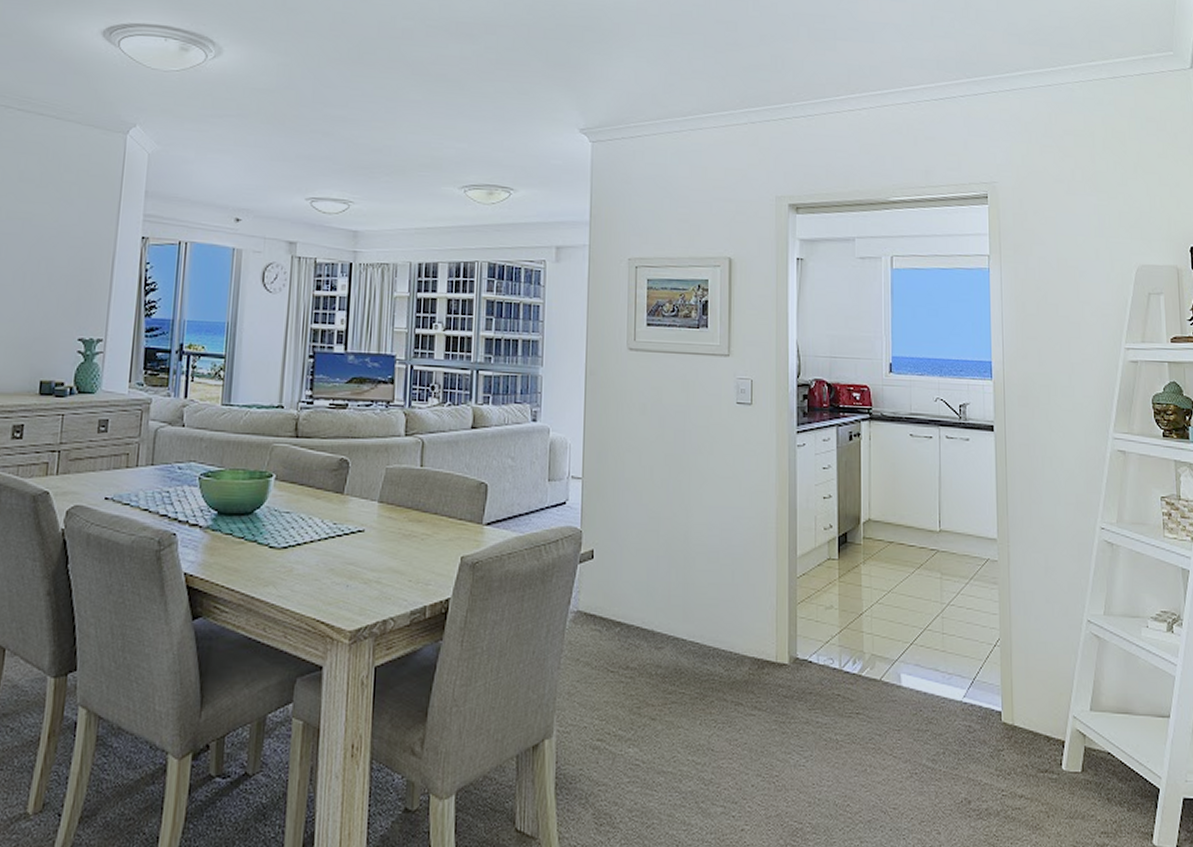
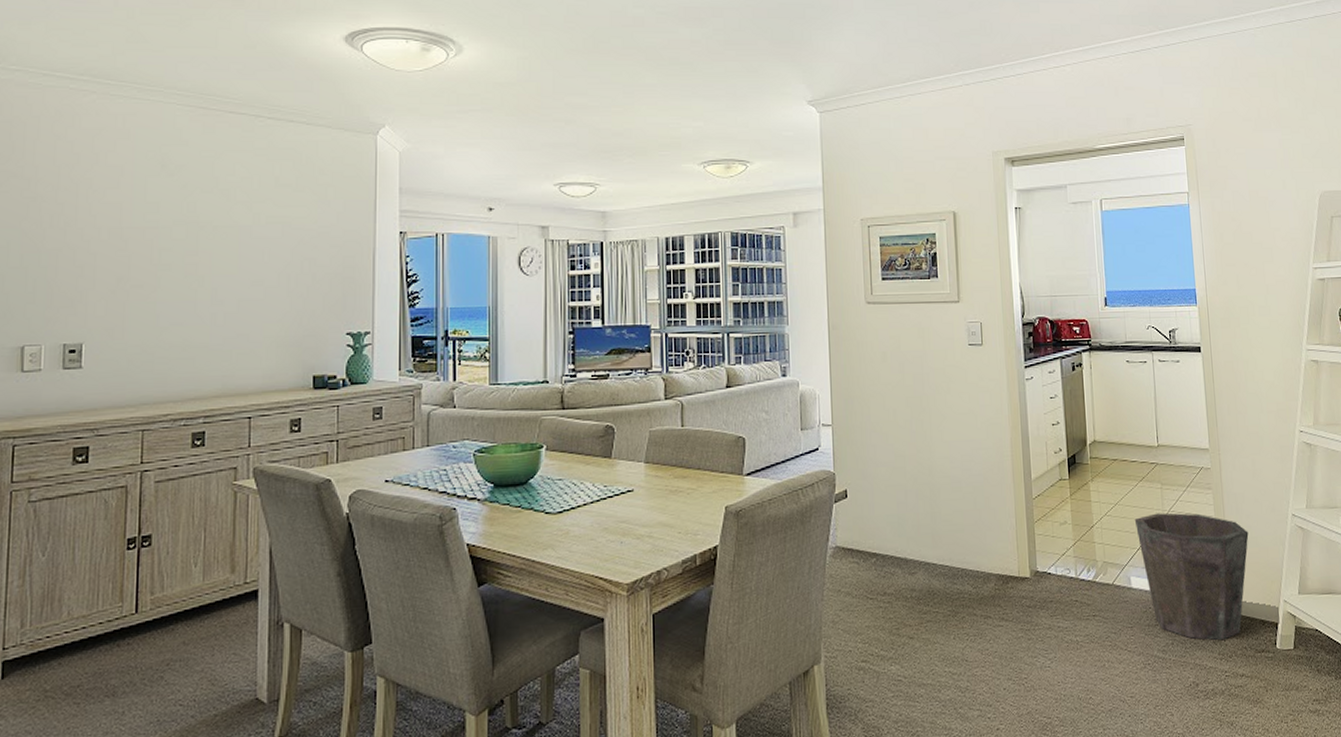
waste bin: none [909,605,1037,755] -> present [1134,512,1249,641]

